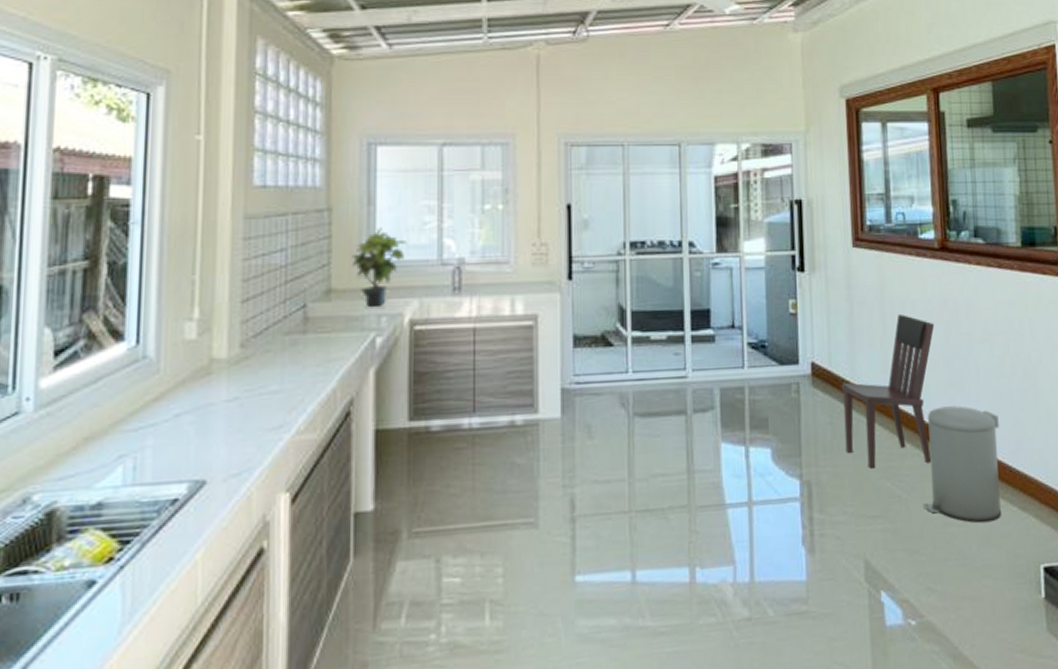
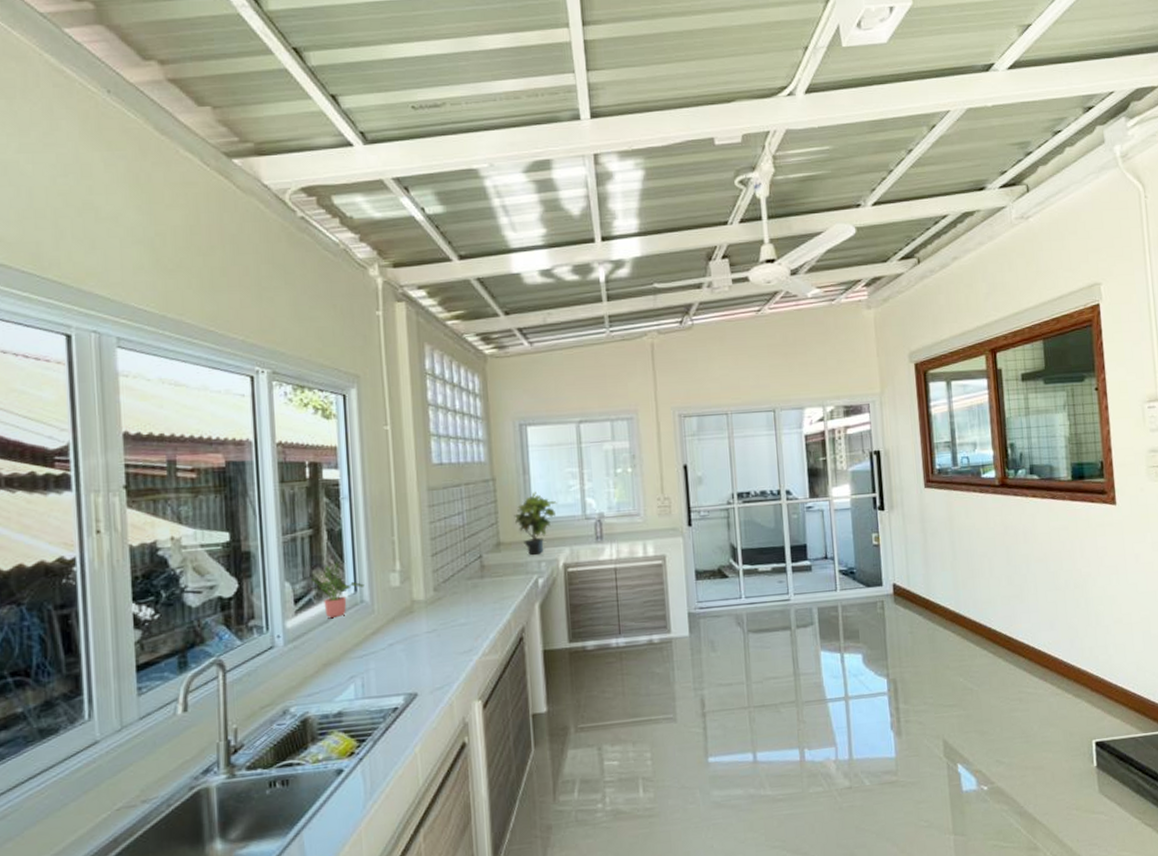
potted plant: none [80,304,150,378] -> present [311,562,364,619]
dining chair: present [841,313,935,469] -> none [919,541,998,668]
pedal bin: present [923,406,1001,524] -> none [991,614,1058,709]

